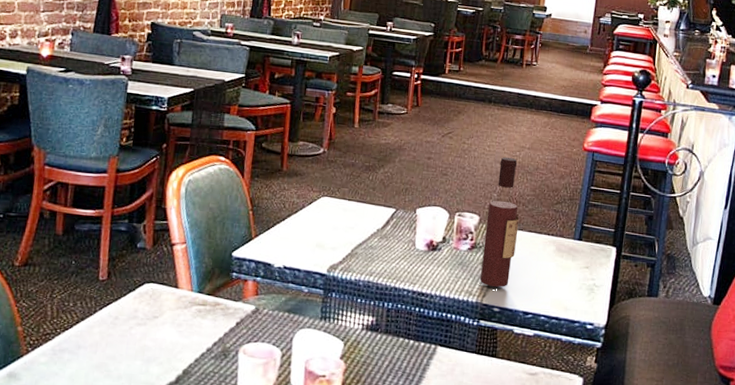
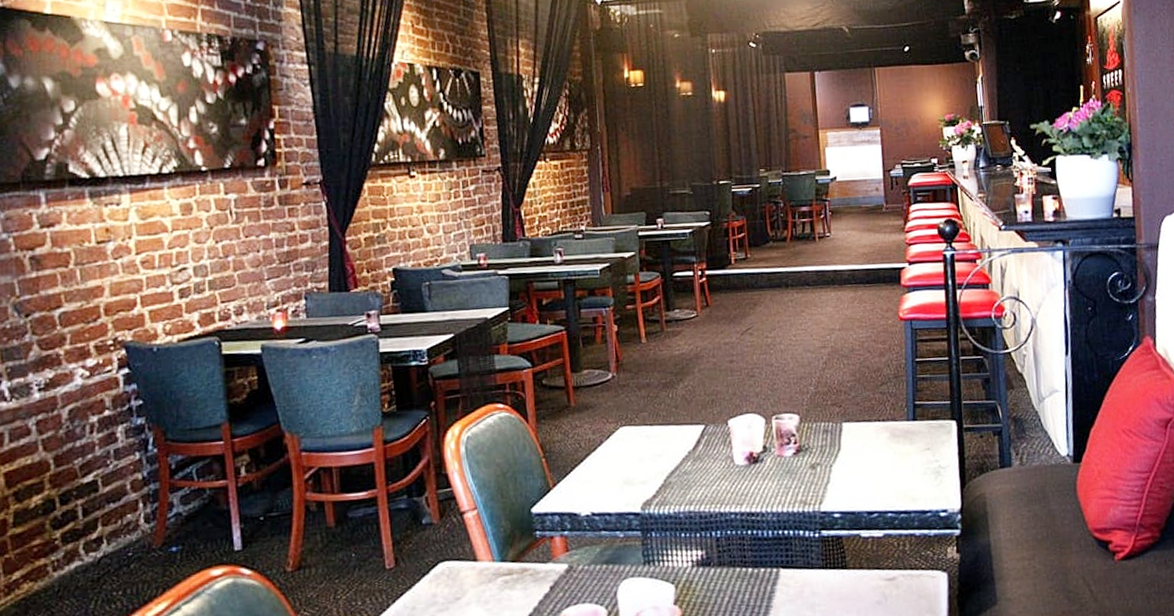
wine bottle: present [480,157,520,288] -> none [806,344,846,491]

